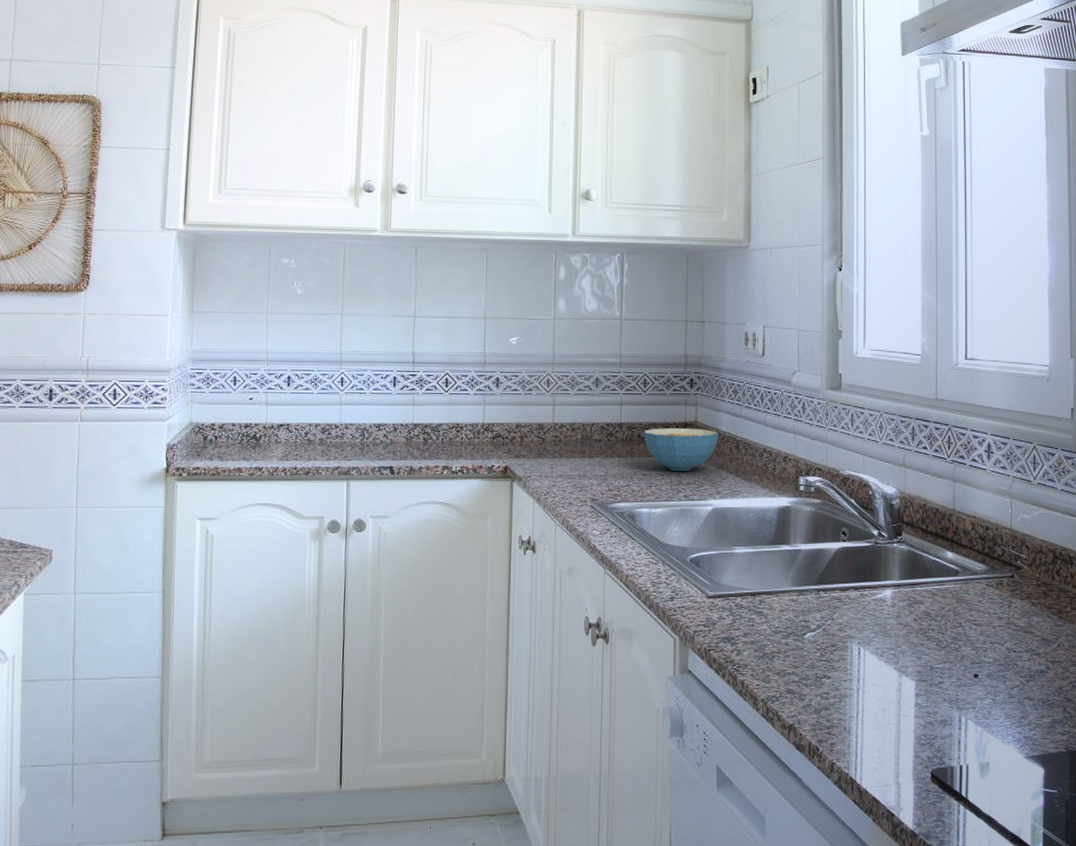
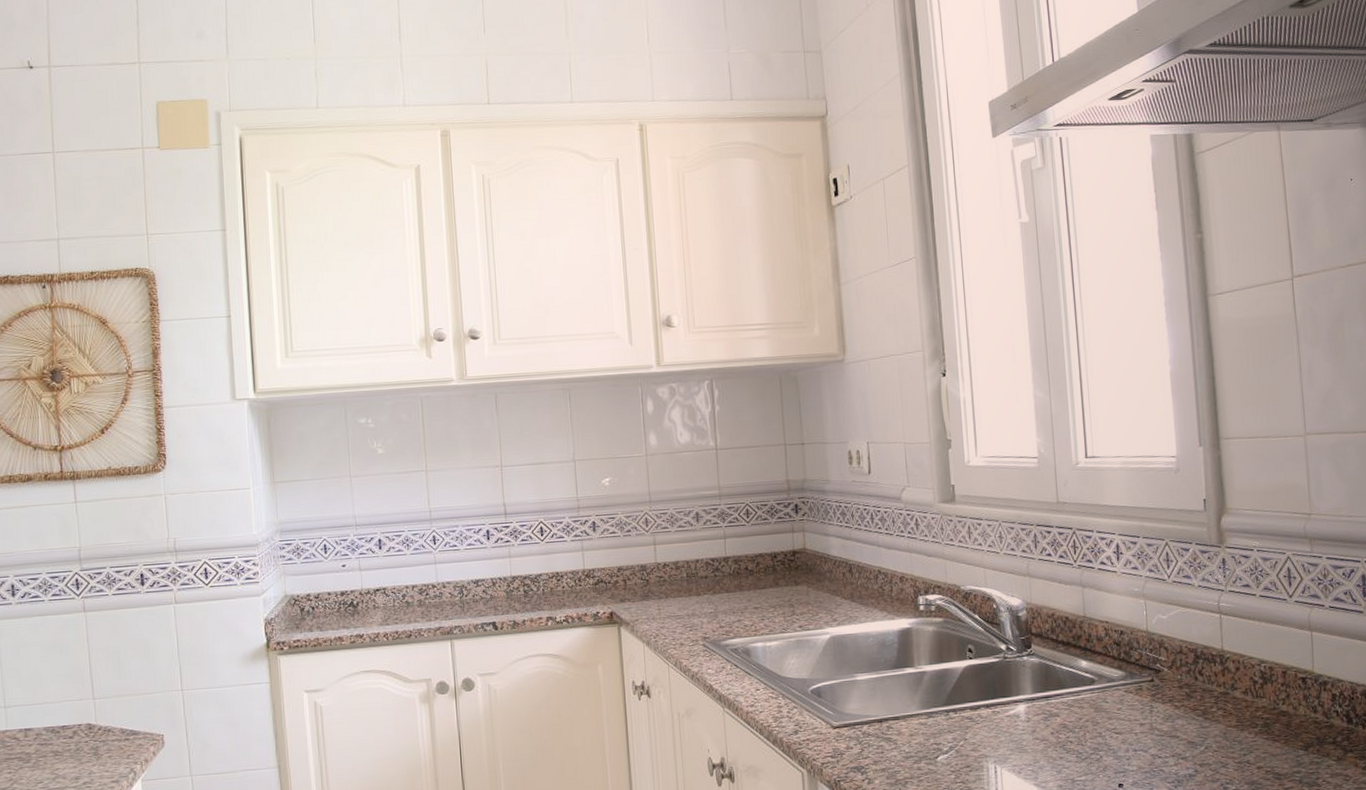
cereal bowl: present [643,428,719,471] -> none [750,555,830,602]

